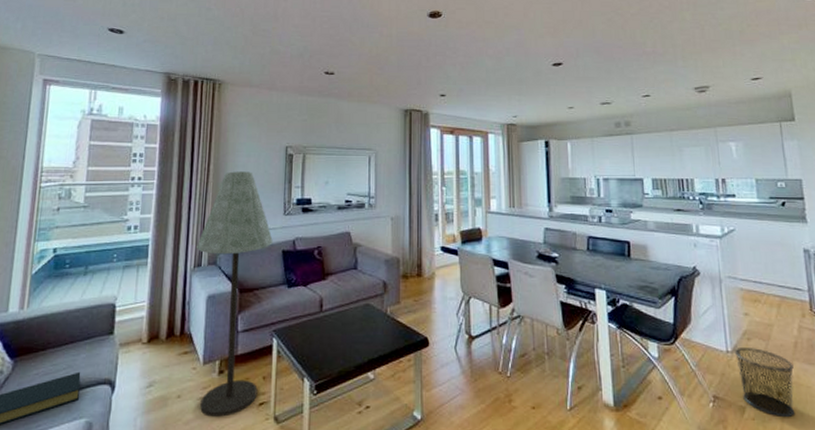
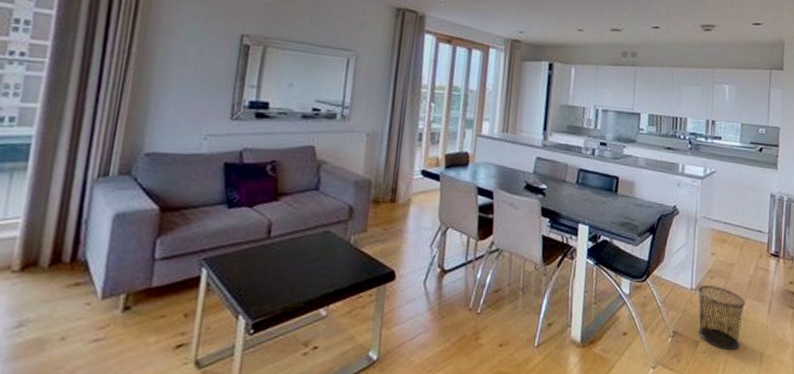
floor lamp: present [196,171,273,417] -> none [92,58,213,363]

